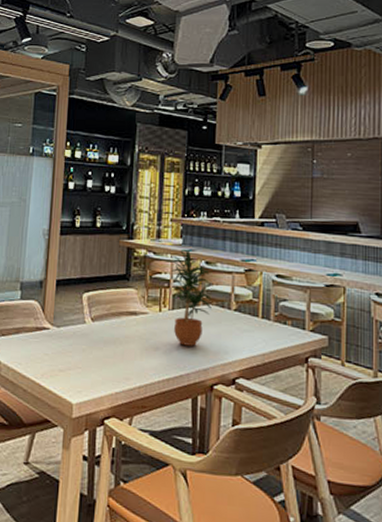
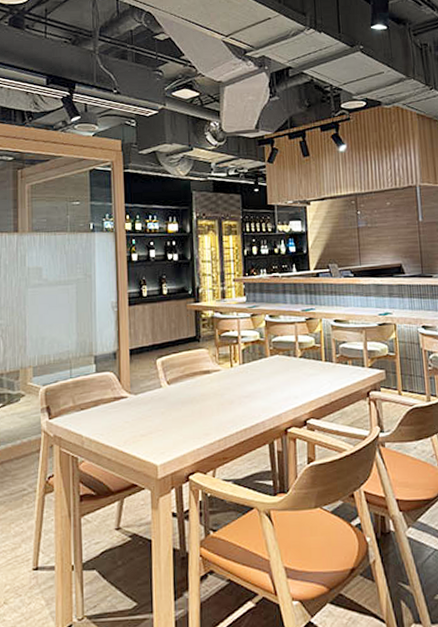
potted plant: present [165,250,211,346] -> none [232,307,279,396]

